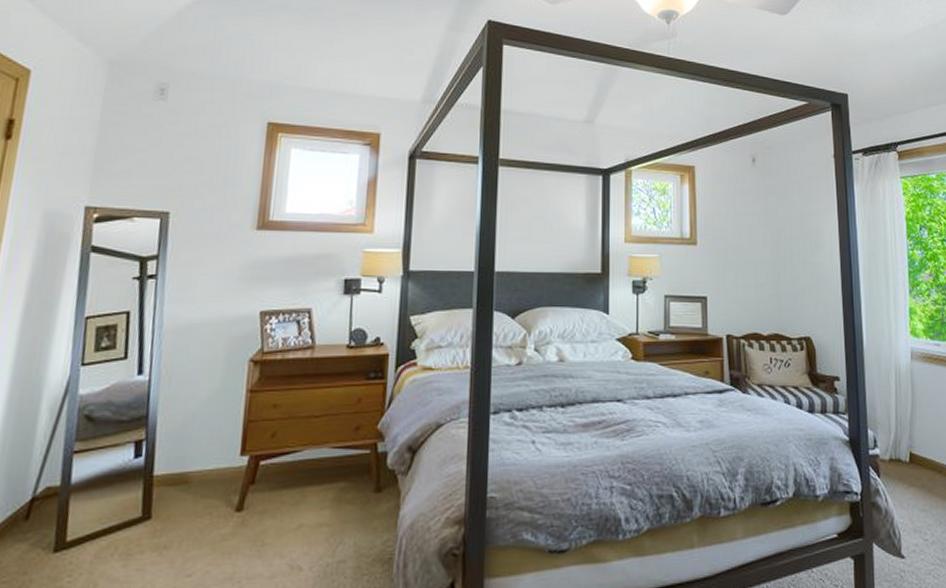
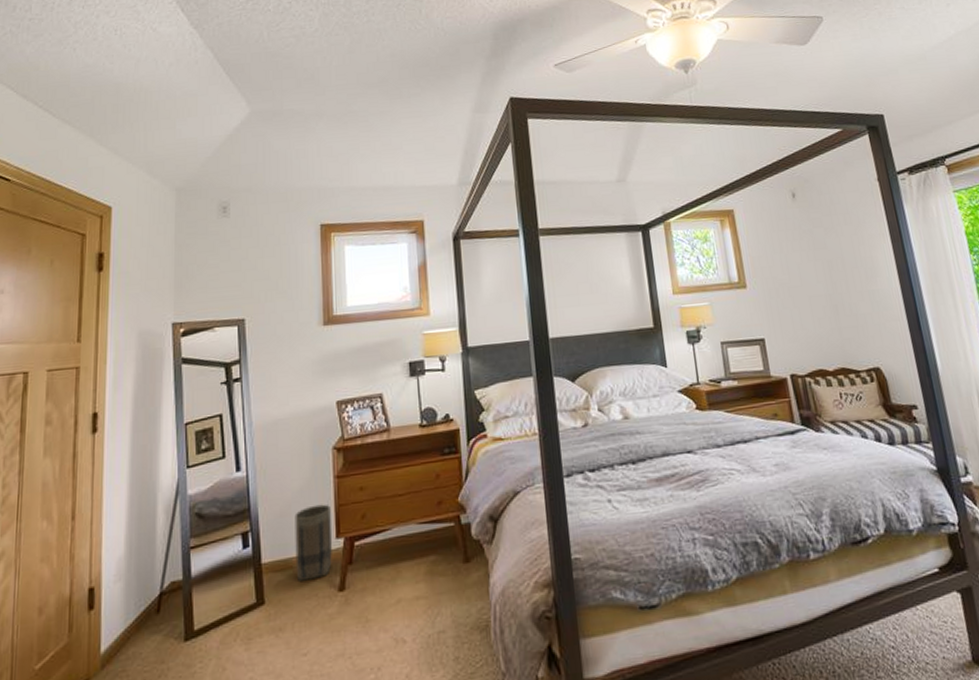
basket: none [191,418,239,497] -> present [295,504,332,581]

